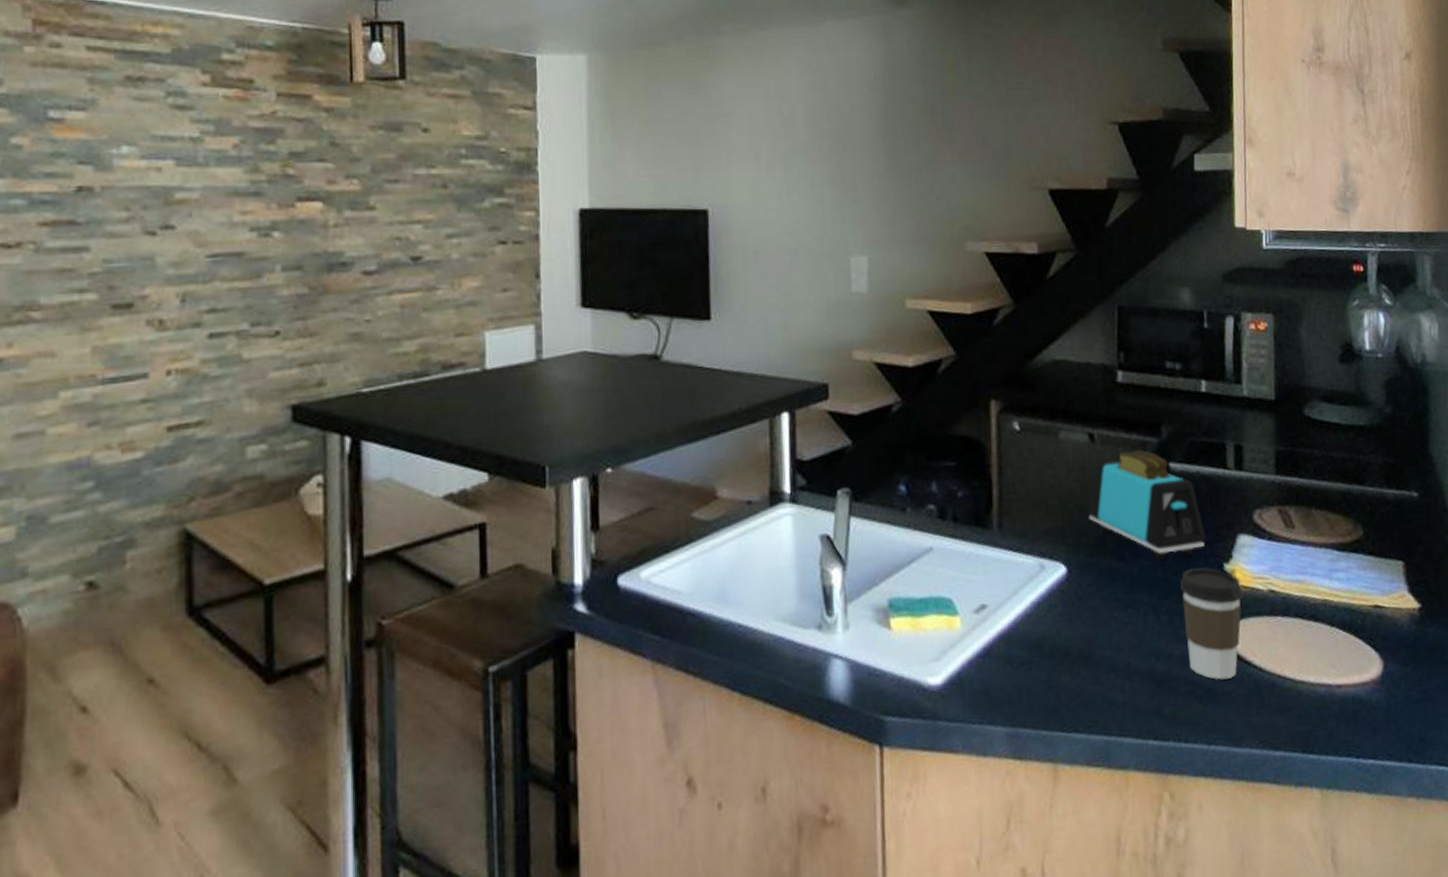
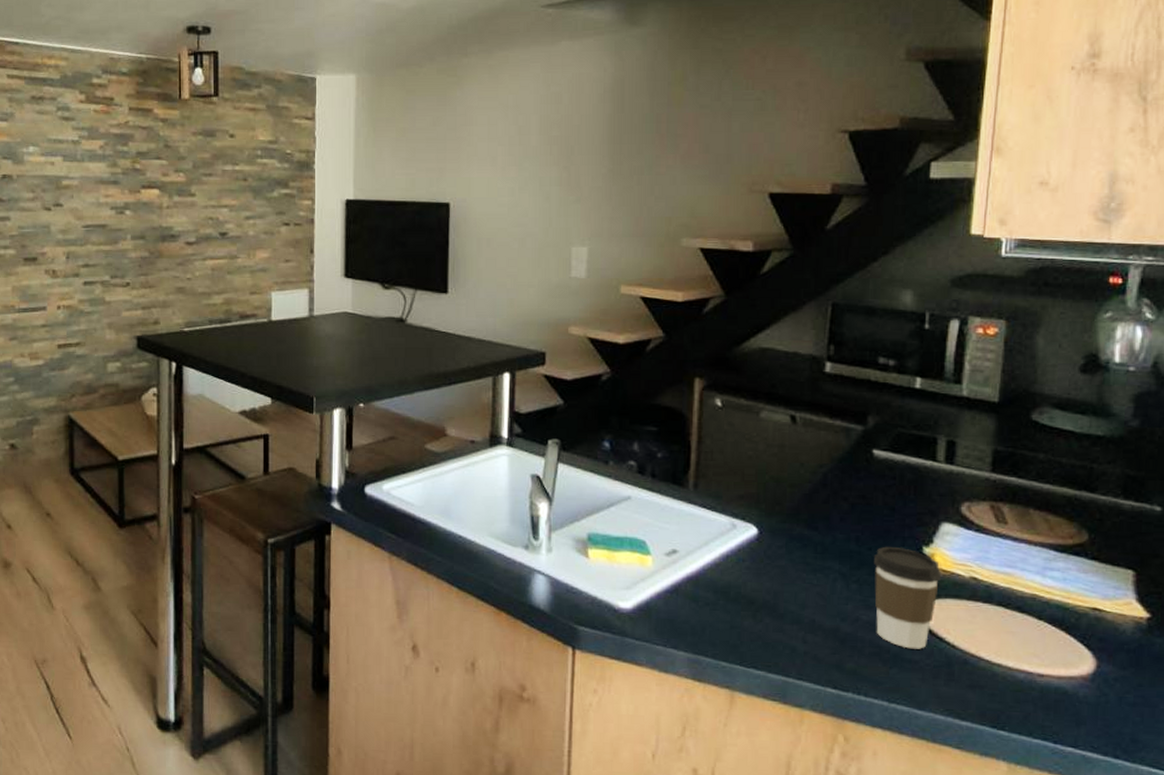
toaster: present [1087,449,1206,560] -> none [783,434,906,535]

